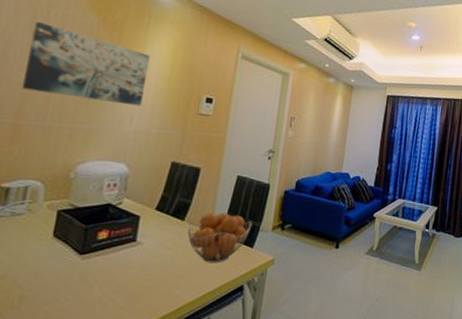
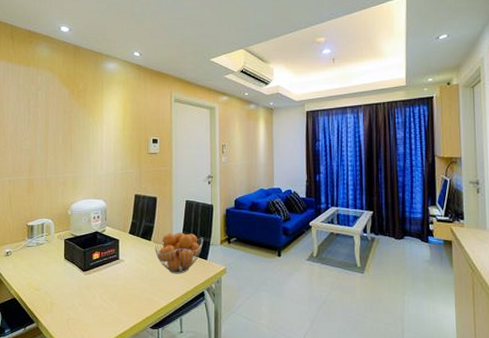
wall art: present [21,22,151,107] -> none [29,102,108,154]

